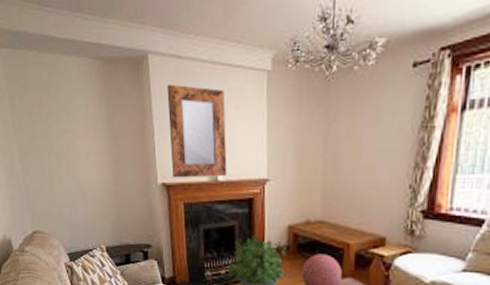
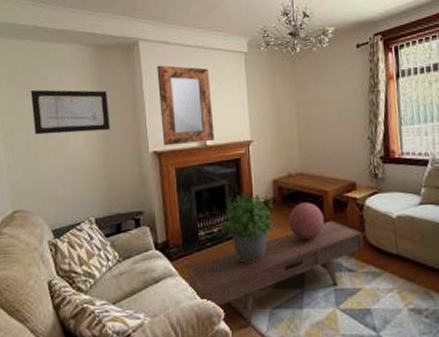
wall art: none [41,108,119,157] -> present [30,89,110,135]

